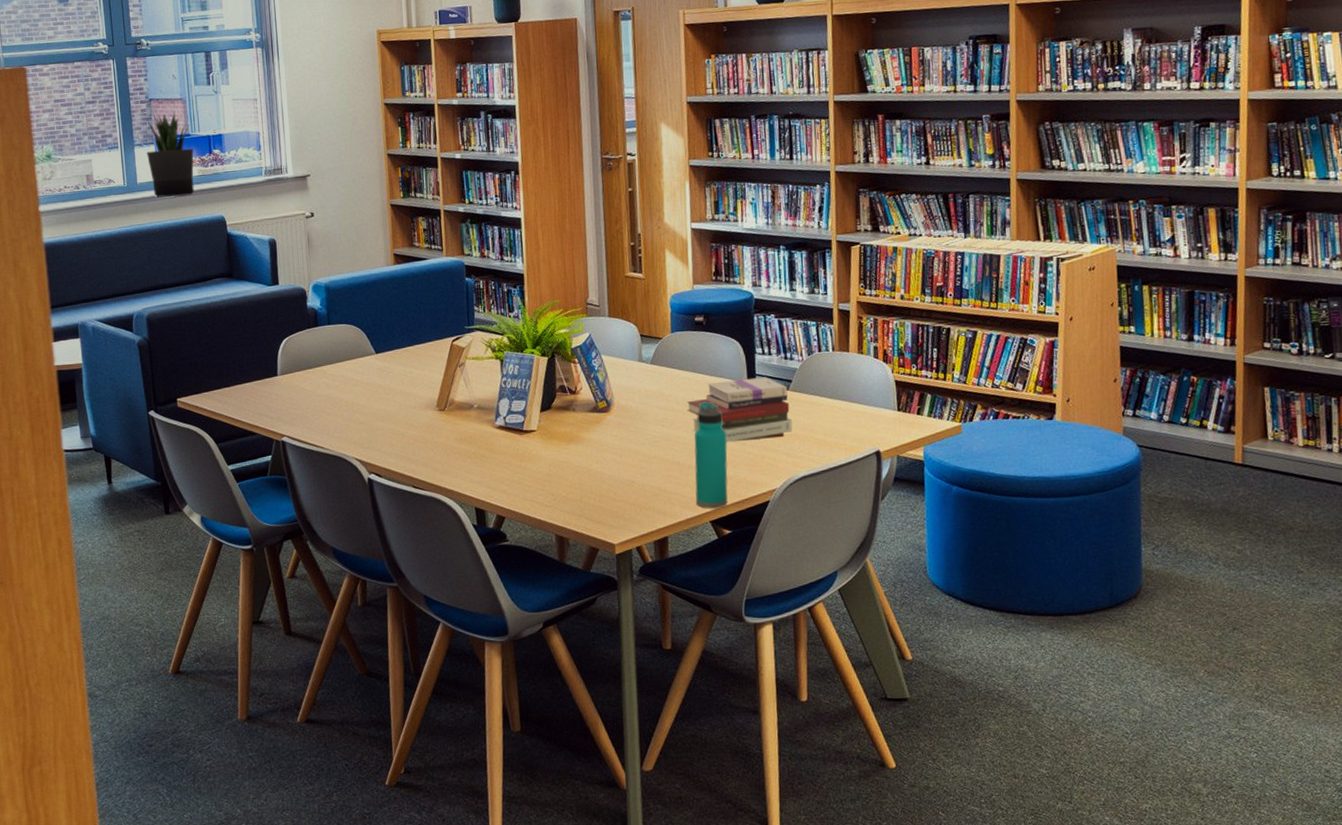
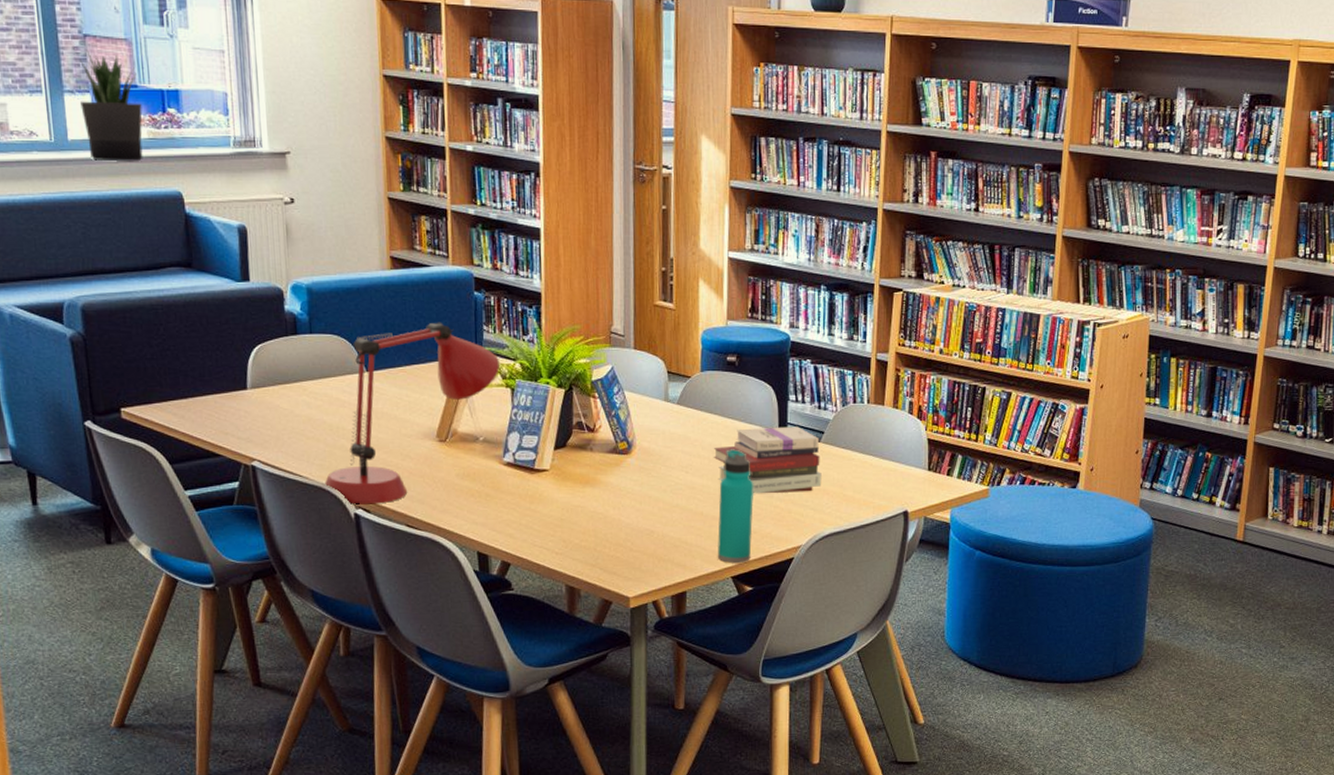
desk lamp: none [341,306,490,470] -> present [323,322,501,505]

